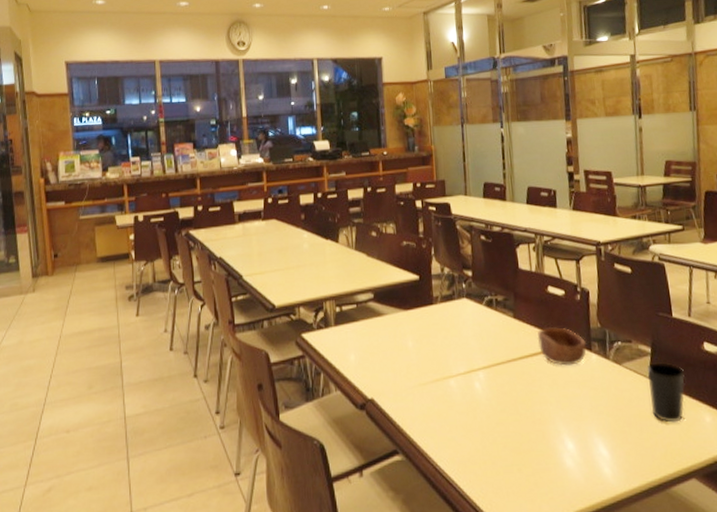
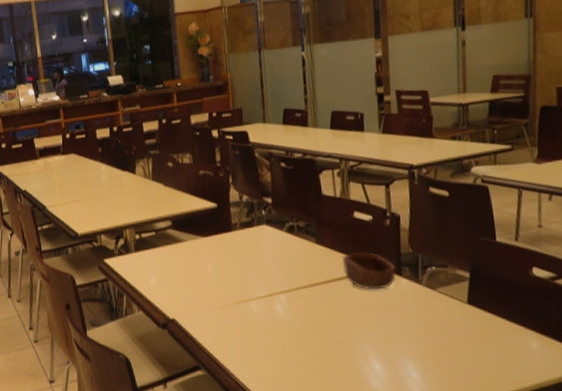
cup: present [647,362,686,423] -> none [465,288,509,348]

